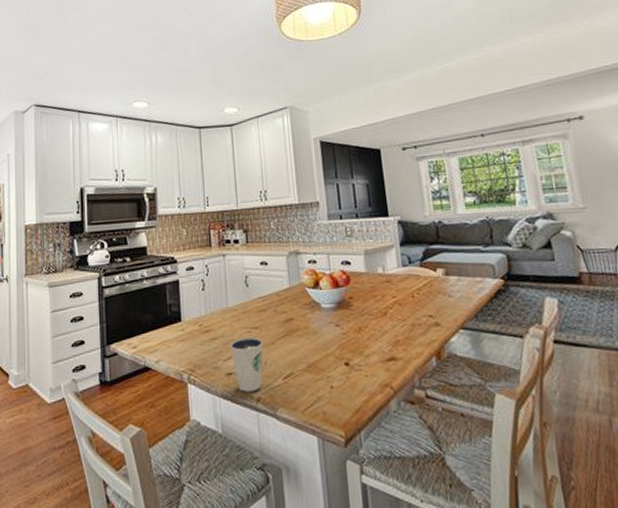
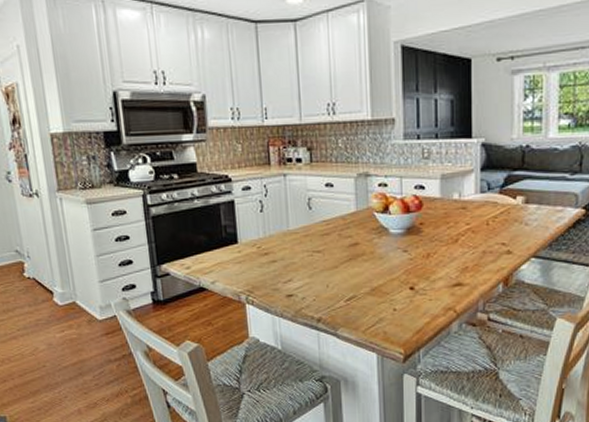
dixie cup: present [230,337,263,392] -> none [291,261,326,313]

